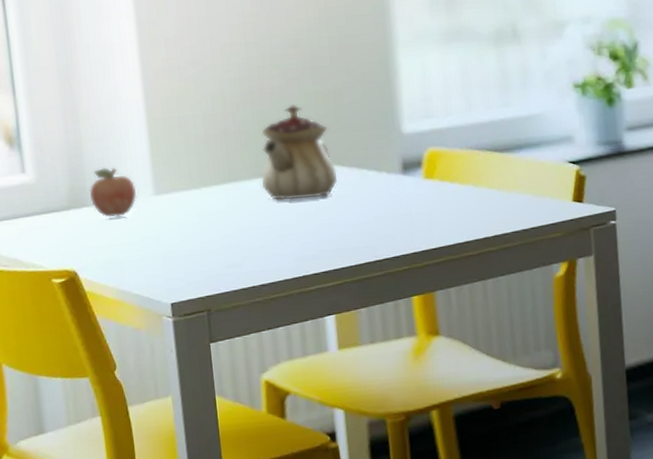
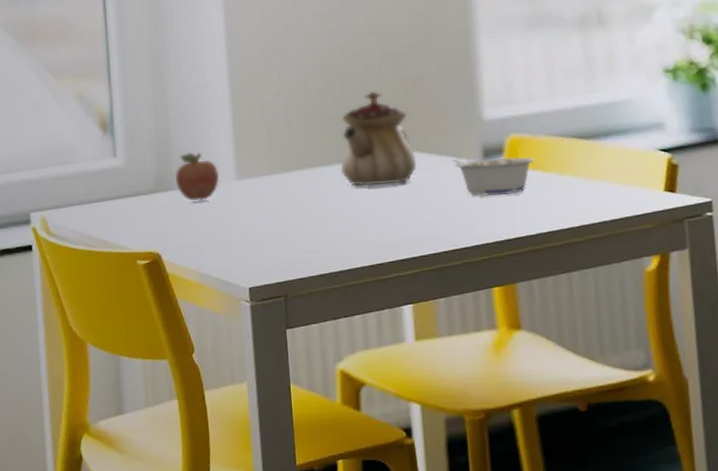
legume: none [371,170,452,209] -> present [451,157,535,197]

